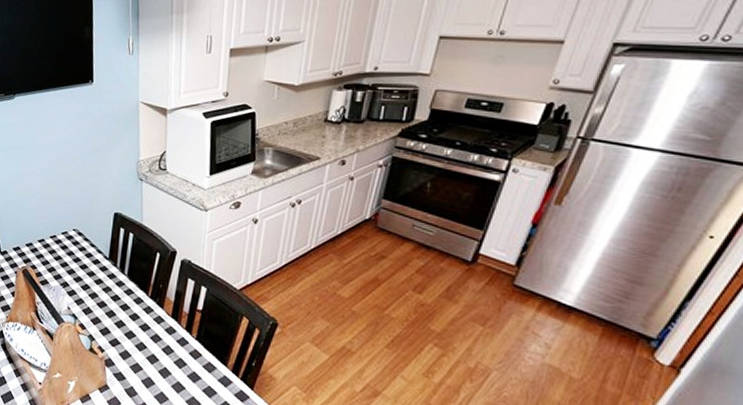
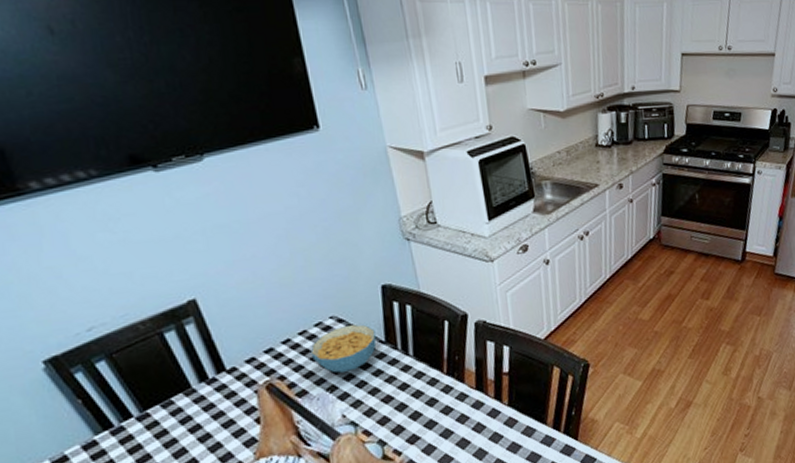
cereal bowl: none [55,238,103,275] -> present [310,324,377,373]

